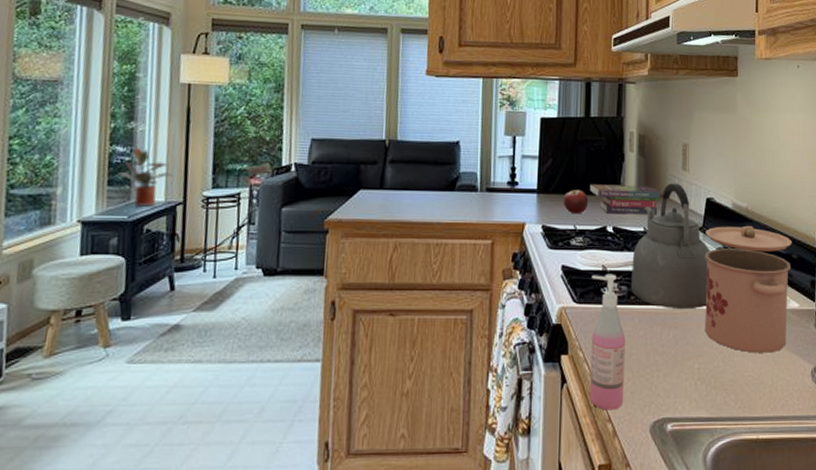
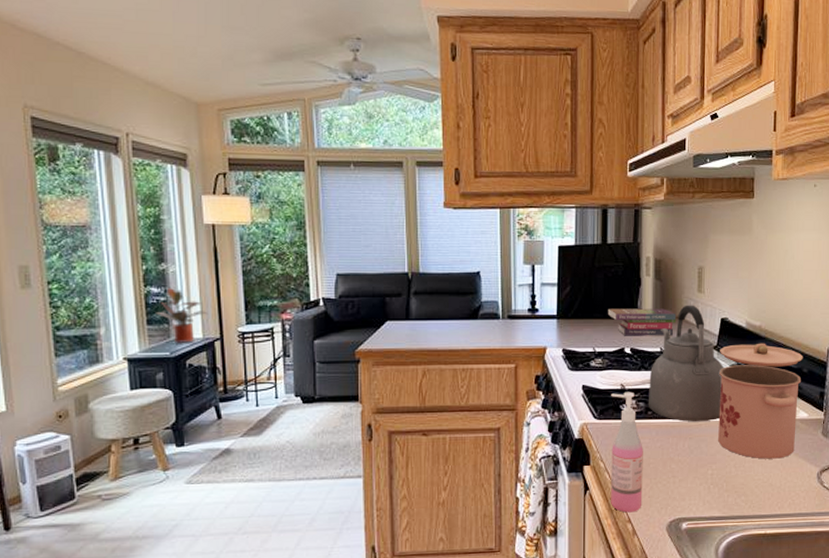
fruit: present [563,190,589,214] -> none [582,315,607,338]

